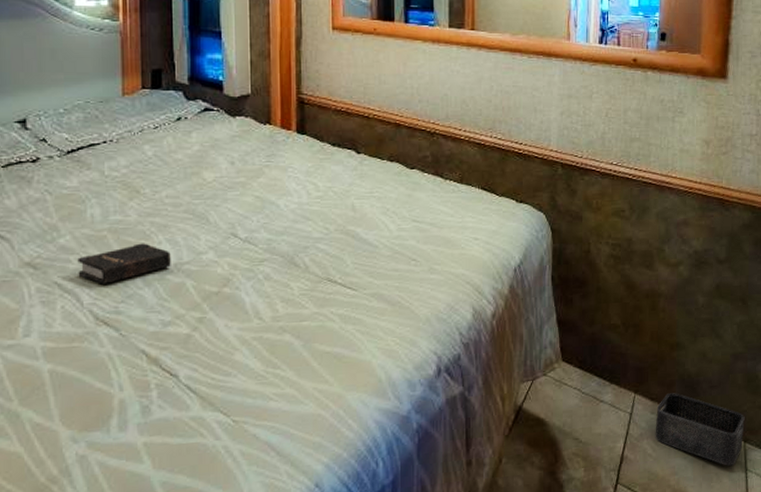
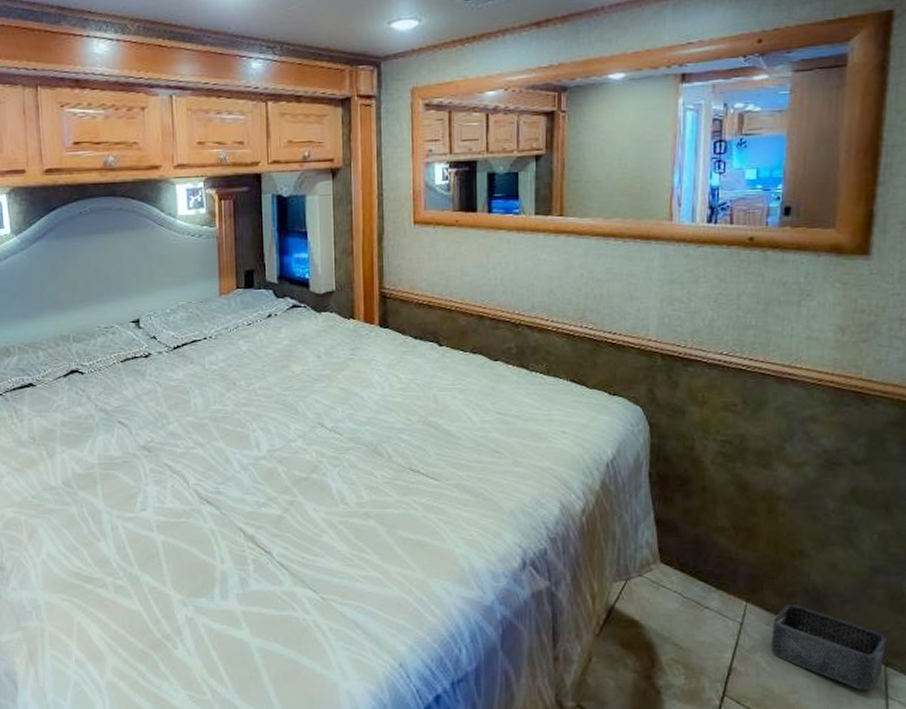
hardback book: present [77,243,171,284] -> none [184,430,264,467]

